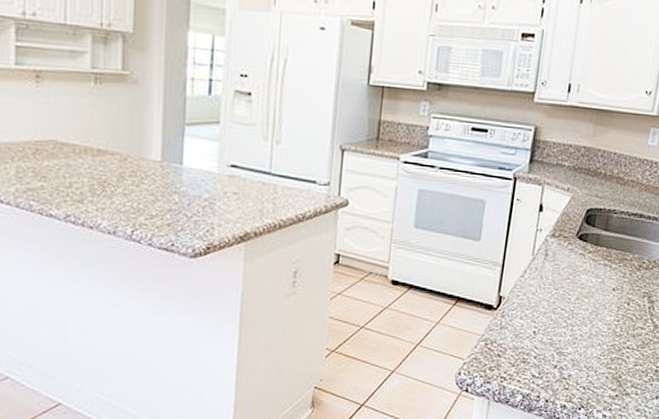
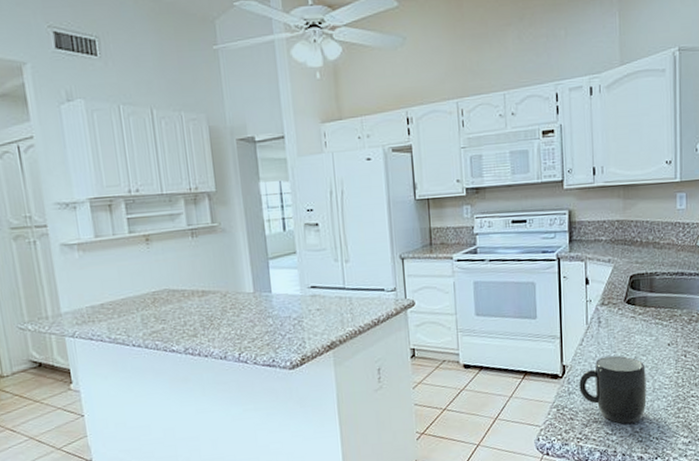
mug: none [512,293,586,368] -> present [579,355,647,424]

